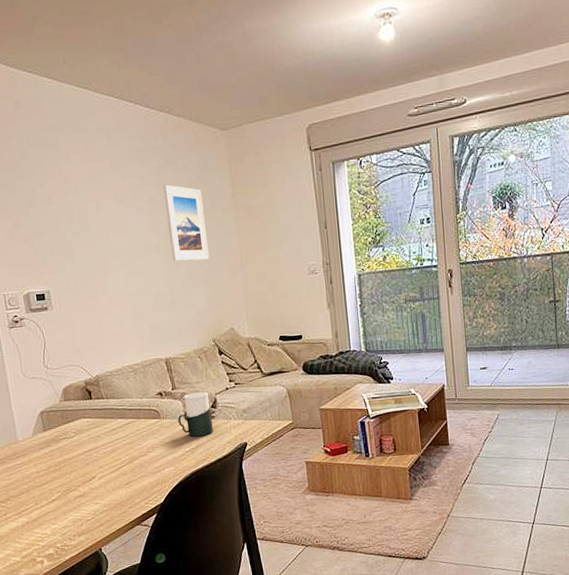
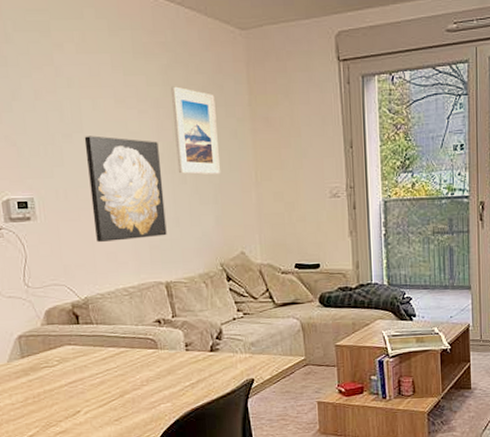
wall art: none [90,233,165,327] -> present [84,136,167,243]
cup: present [178,391,213,437] -> none [178,321,217,371]

